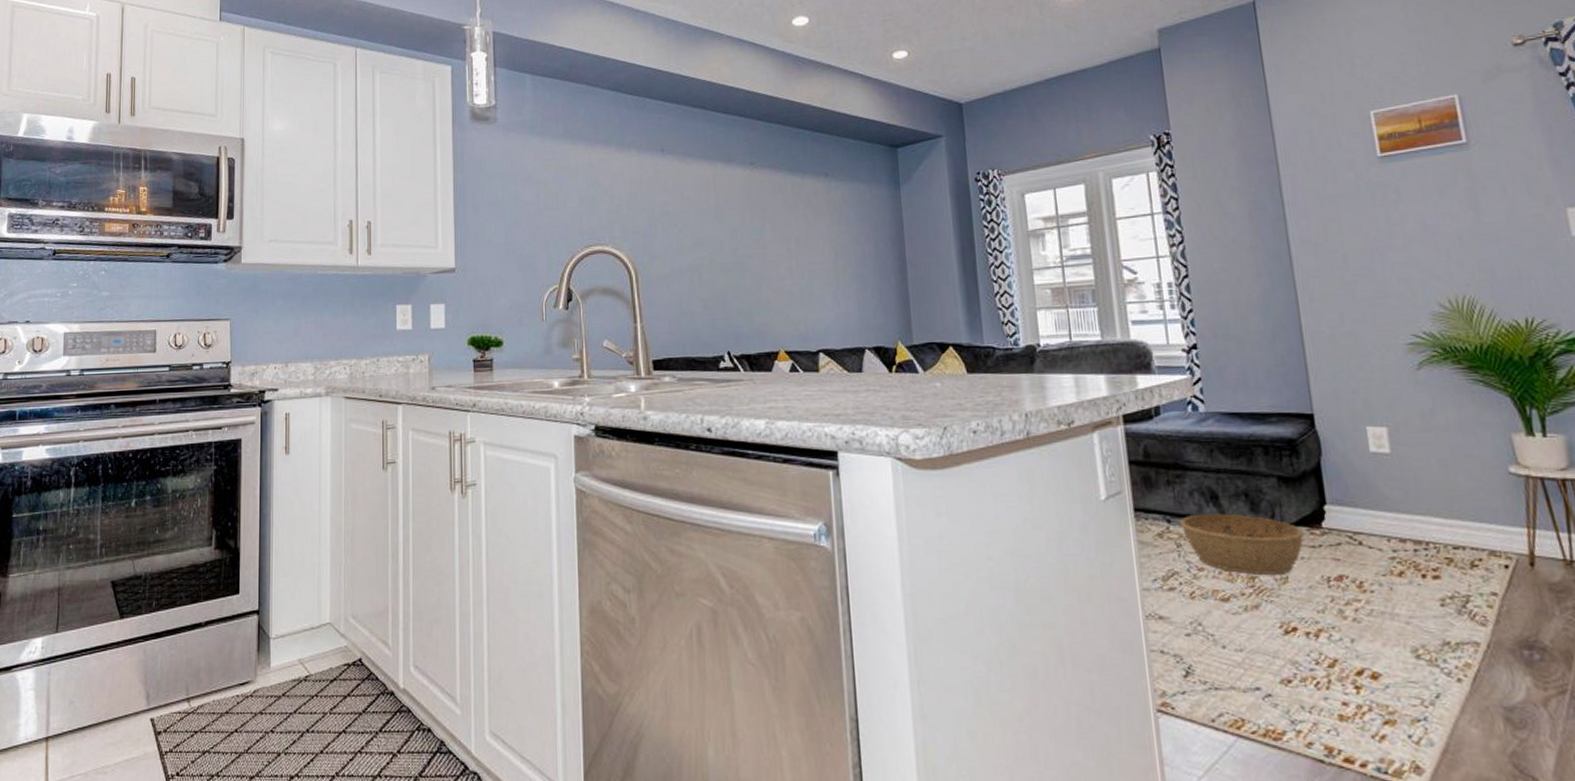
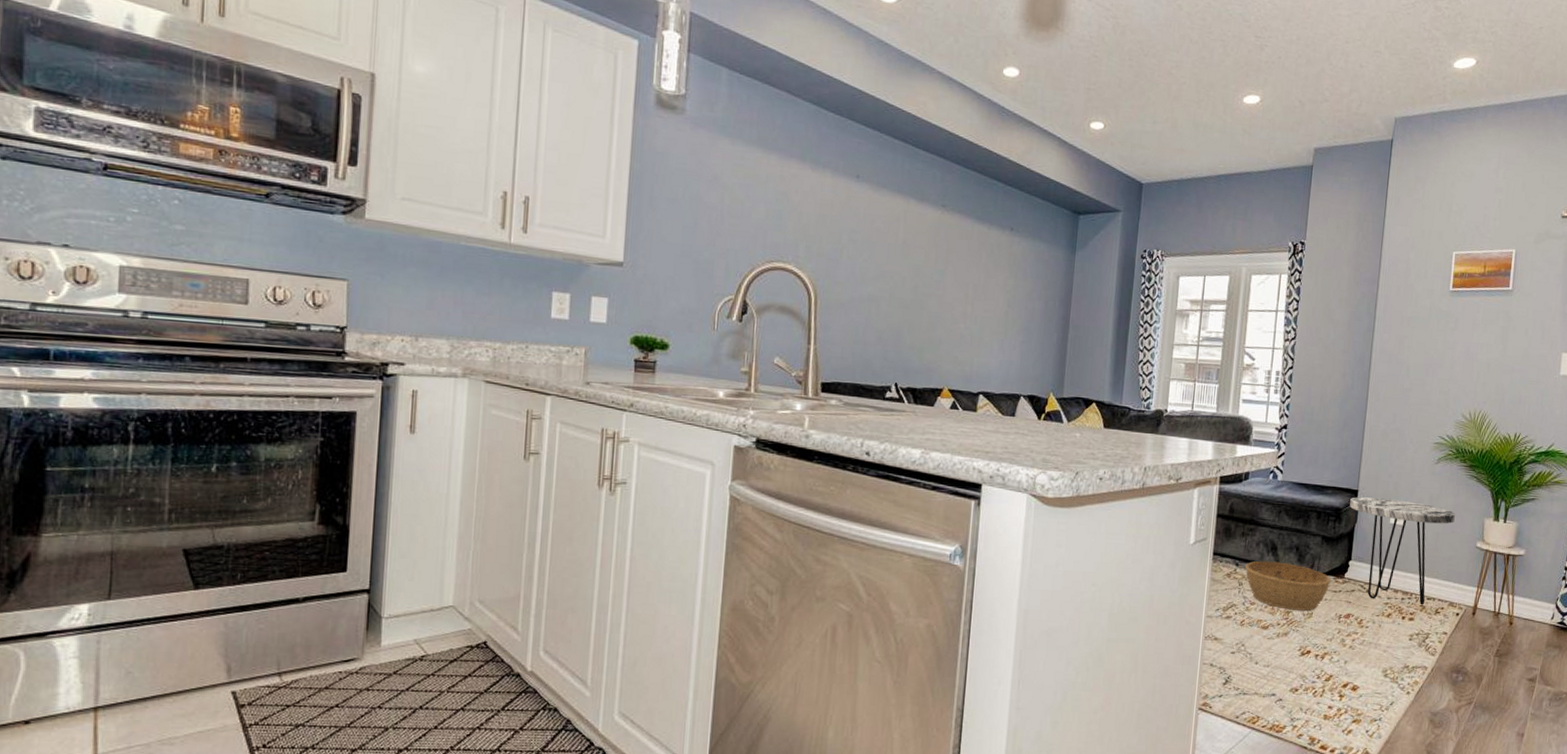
side table: none [1305,421,1466,557] -> present [1350,497,1455,605]

